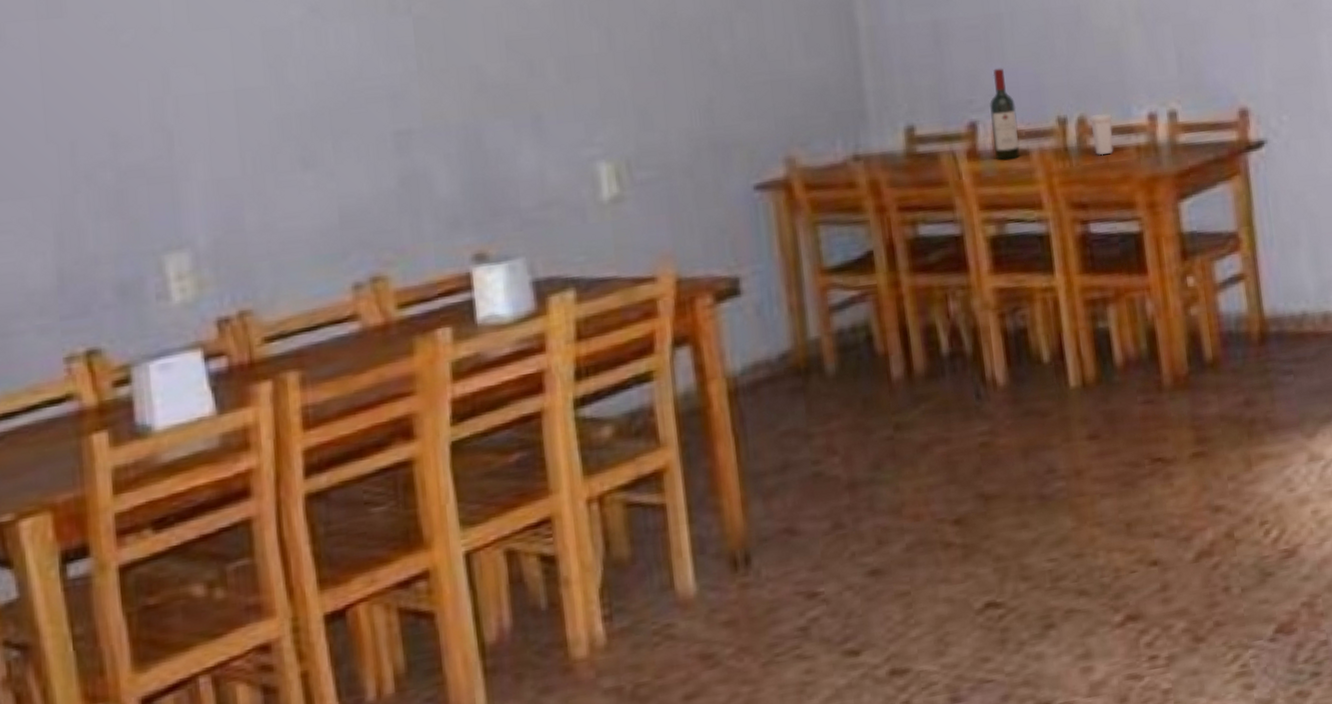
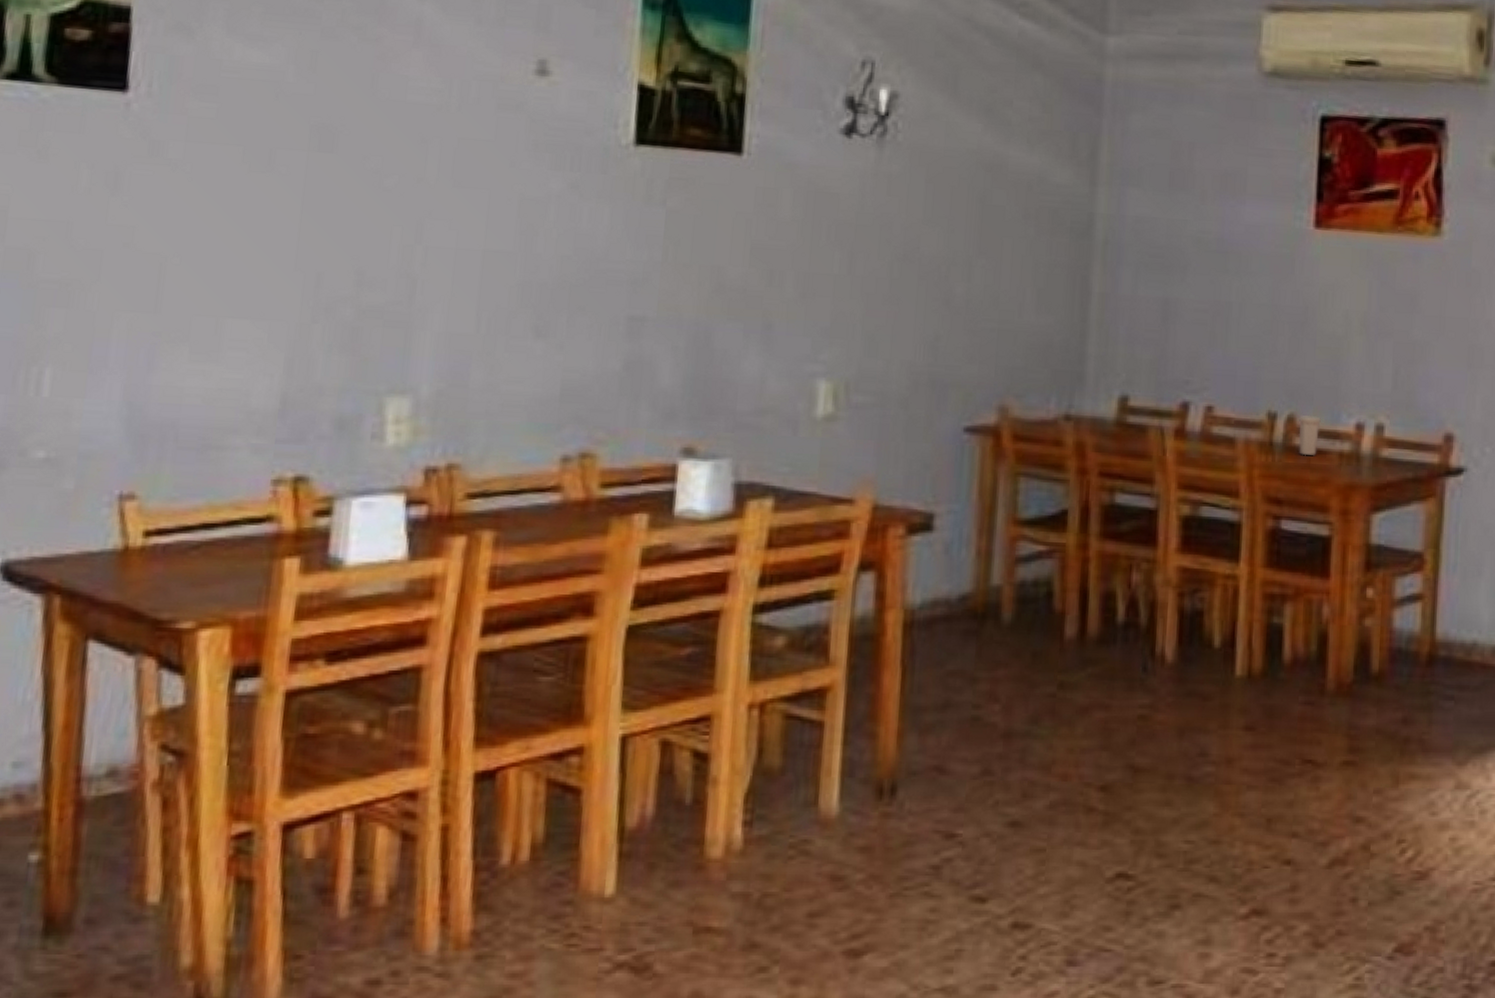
wine bottle: present [989,68,1021,162] -> none [1201,354,1230,446]

